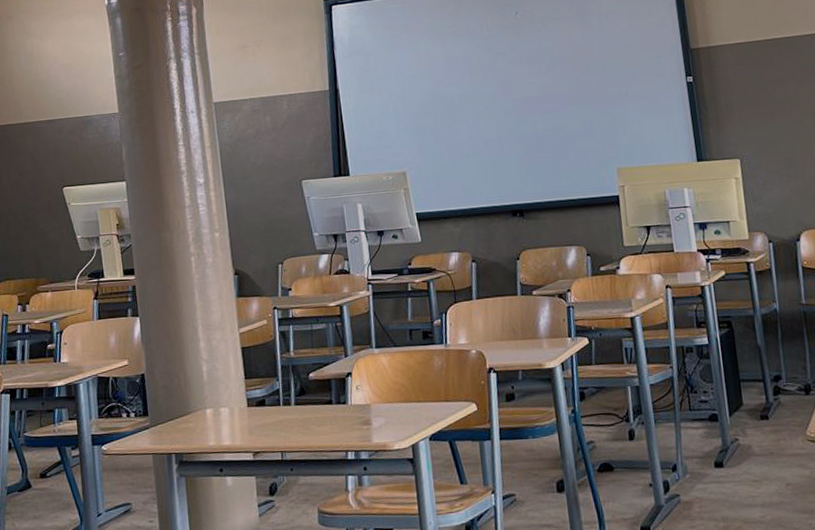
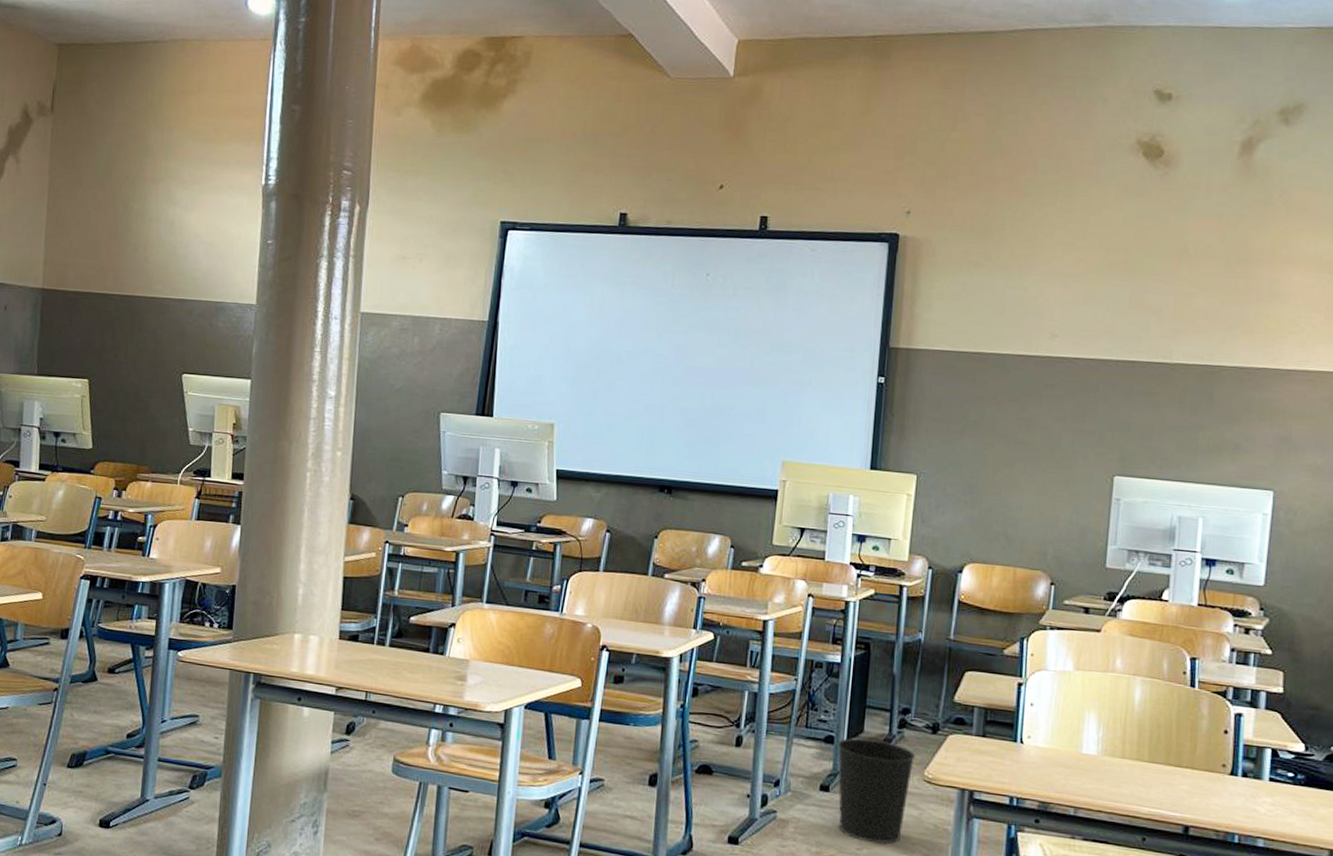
wastebasket: none [721,410,798,509] -> present [837,738,916,844]

